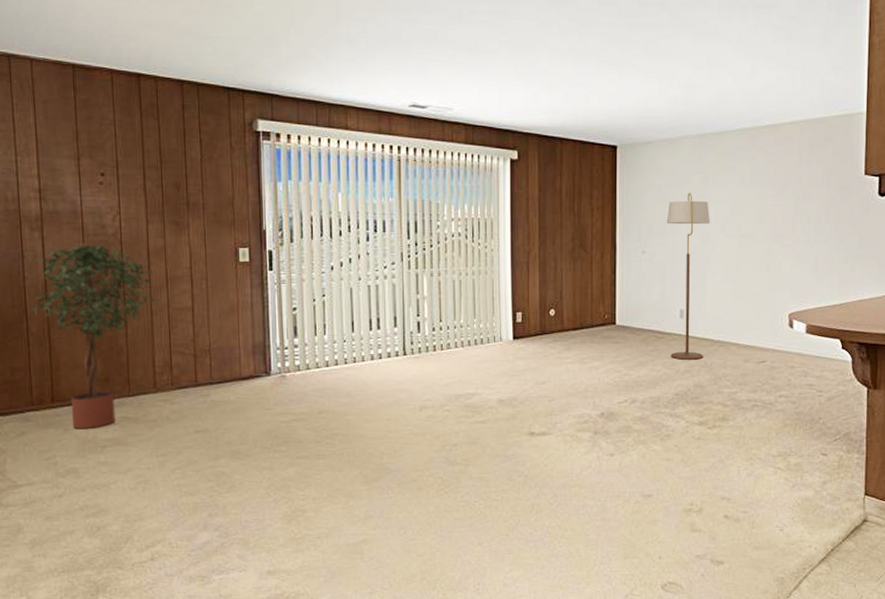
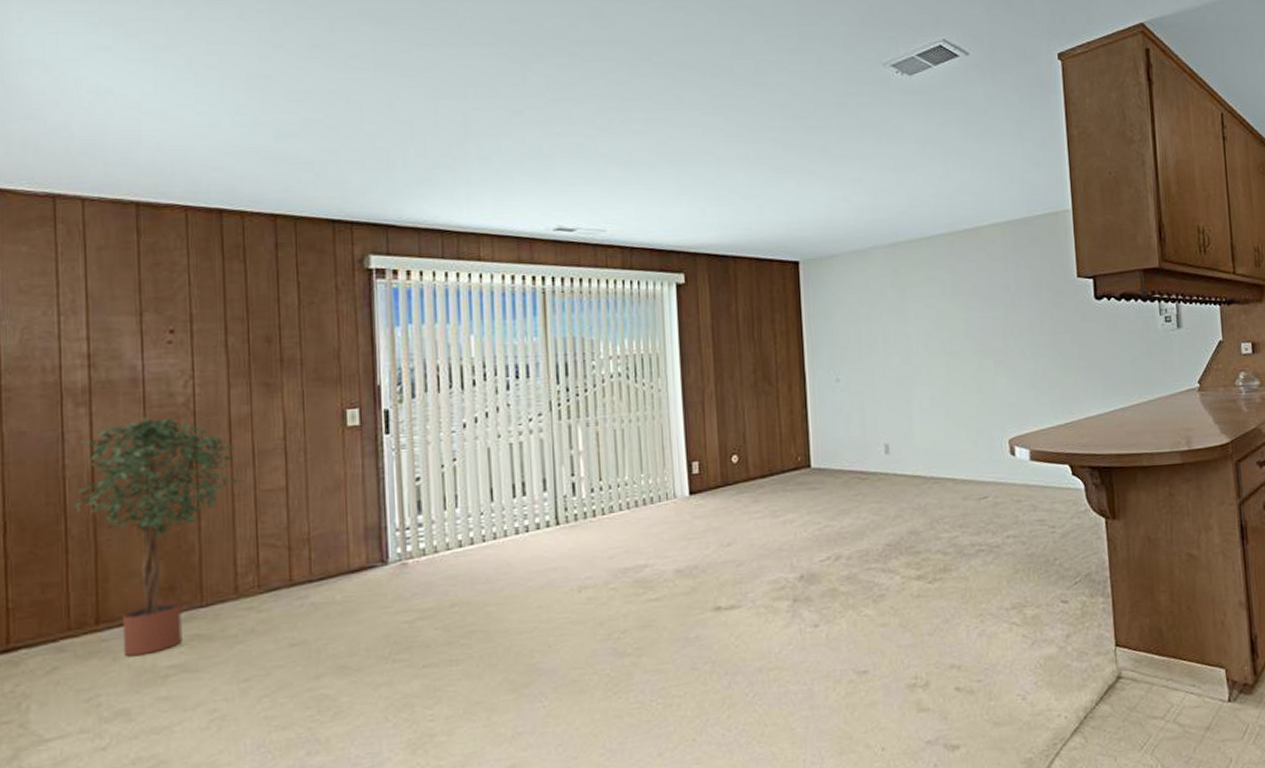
floor lamp: present [666,193,711,360] -> none [861,309,916,503]

